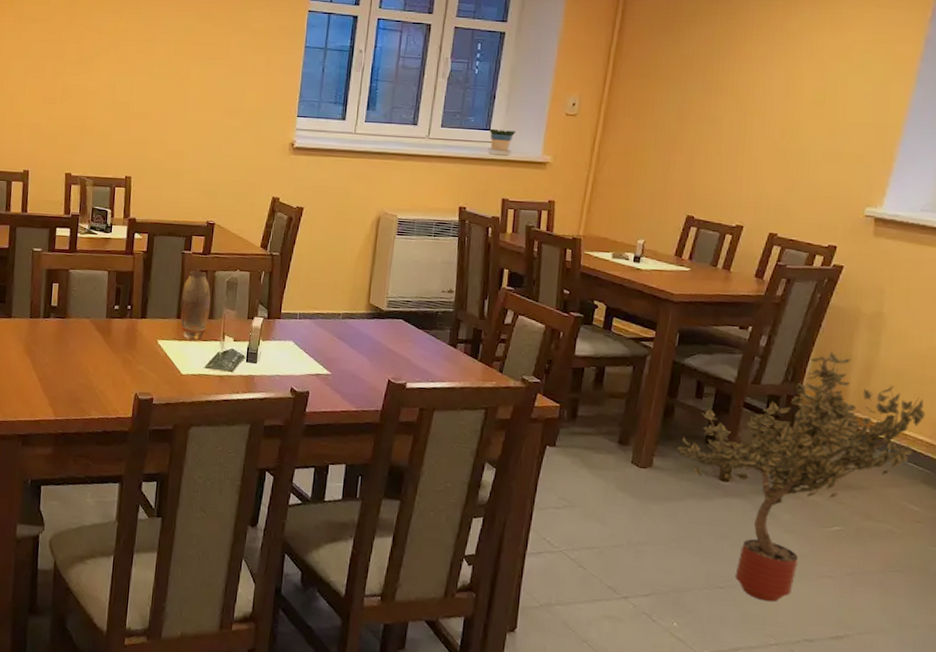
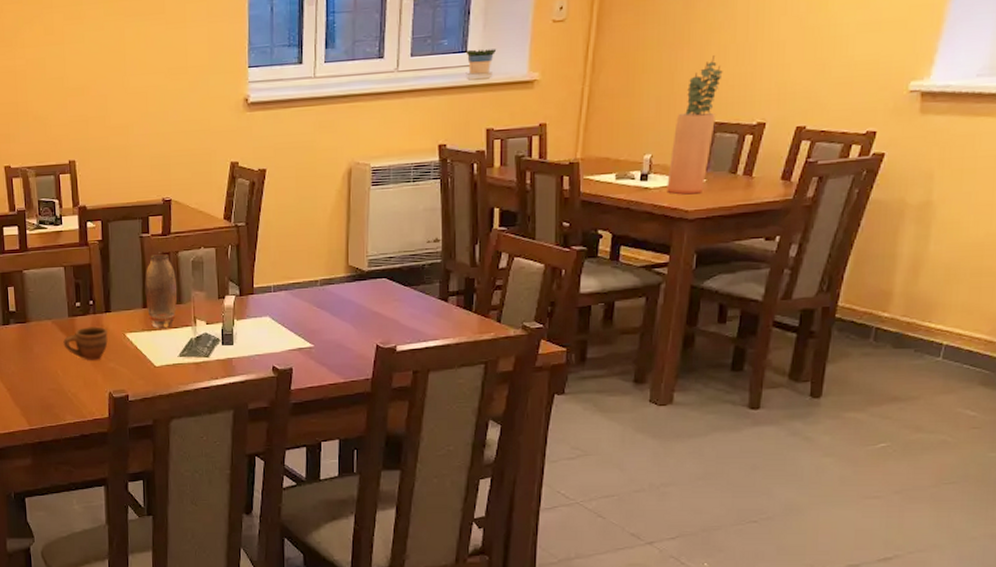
cup: none [98,329,141,362] -> present [63,326,108,360]
vase: none [656,163,709,280] -> present [667,55,723,195]
potted tree: present [675,352,926,602] -> none [698,253,983,531]

